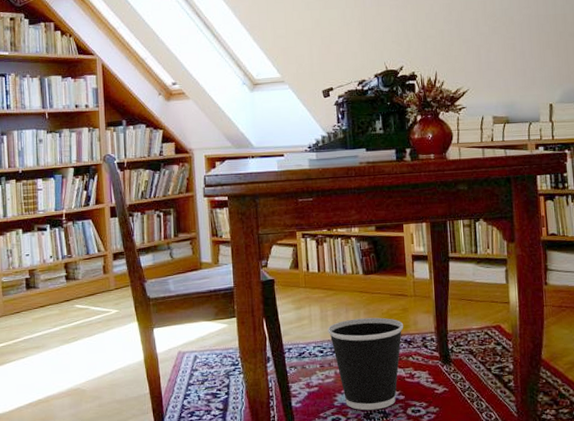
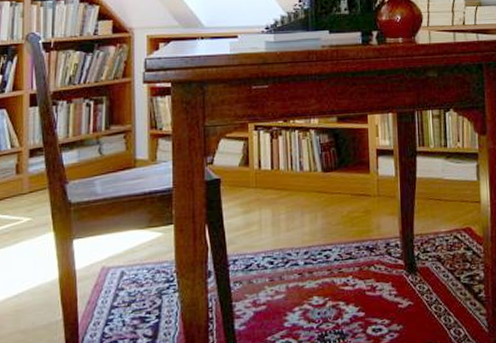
wastebasket: present [328,317,404,411] -> none [280,221,366,332]

